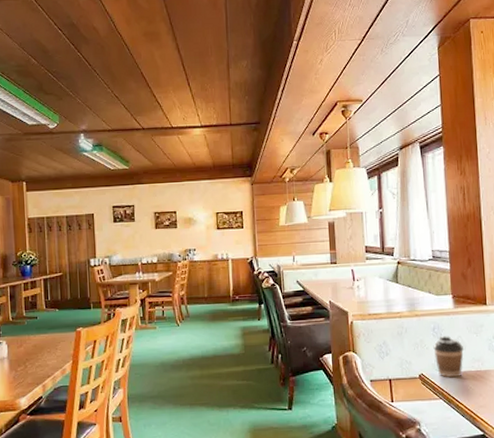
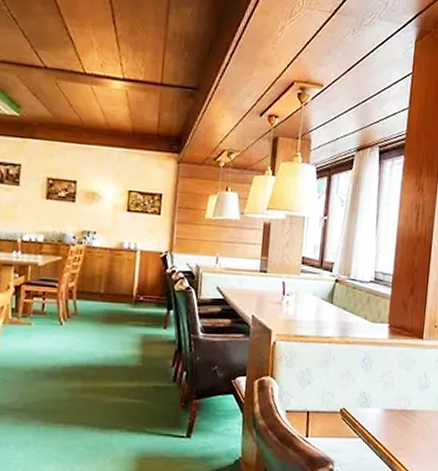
coffee cup: present [433,335,464,378] -> none [360,367,392,416]

